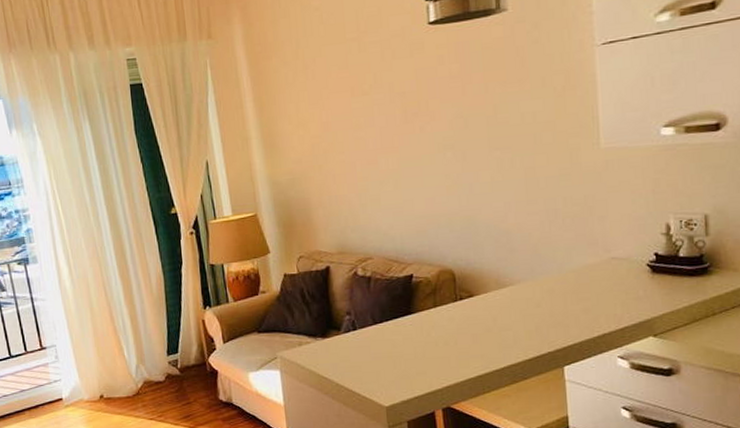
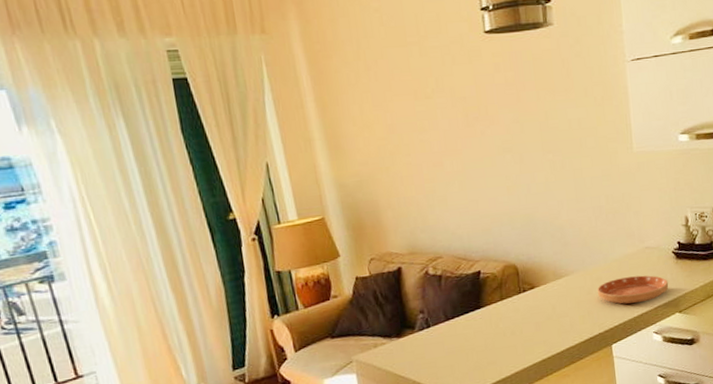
saucer: none [548,289,641,322] -> present [597,275,669,304]

